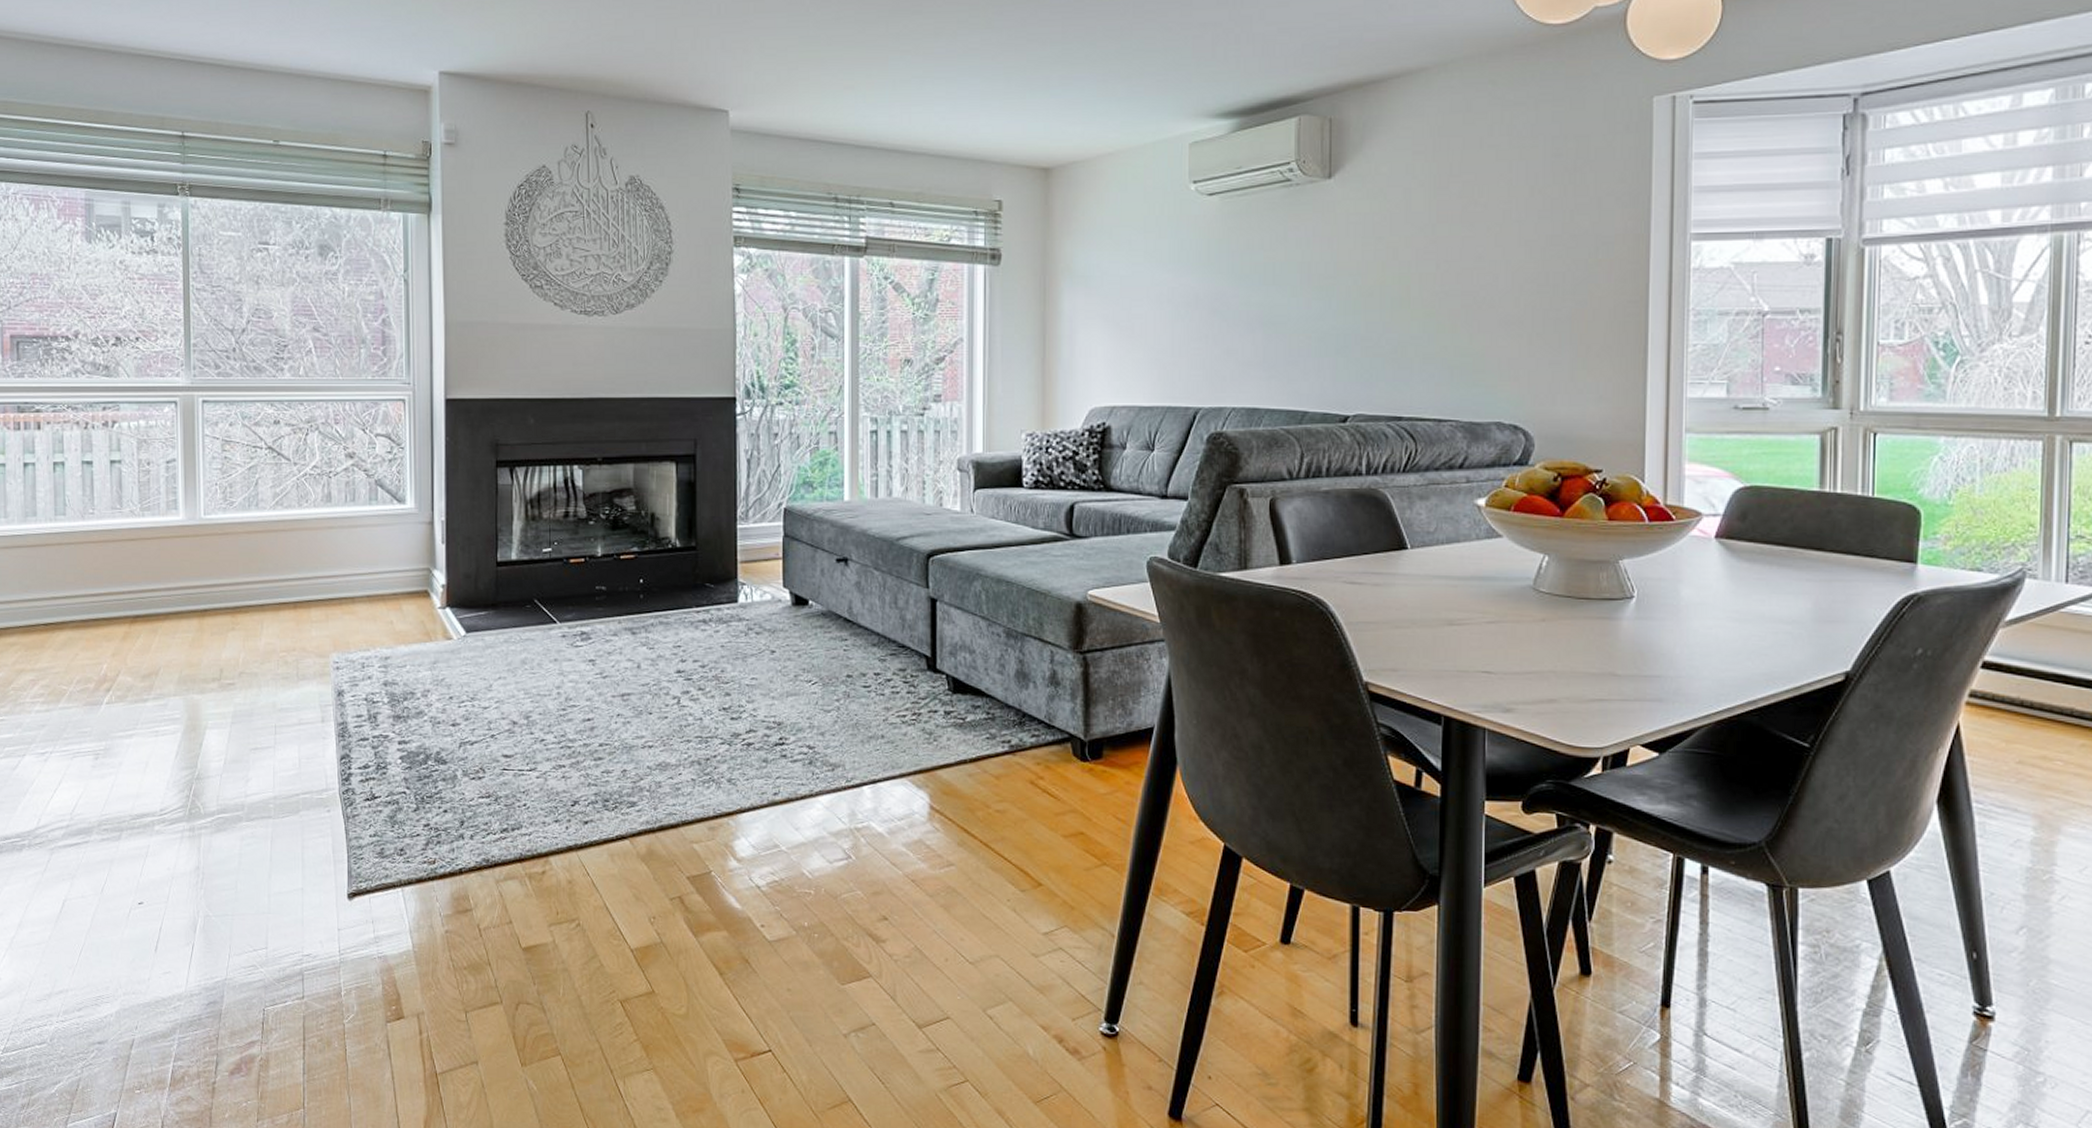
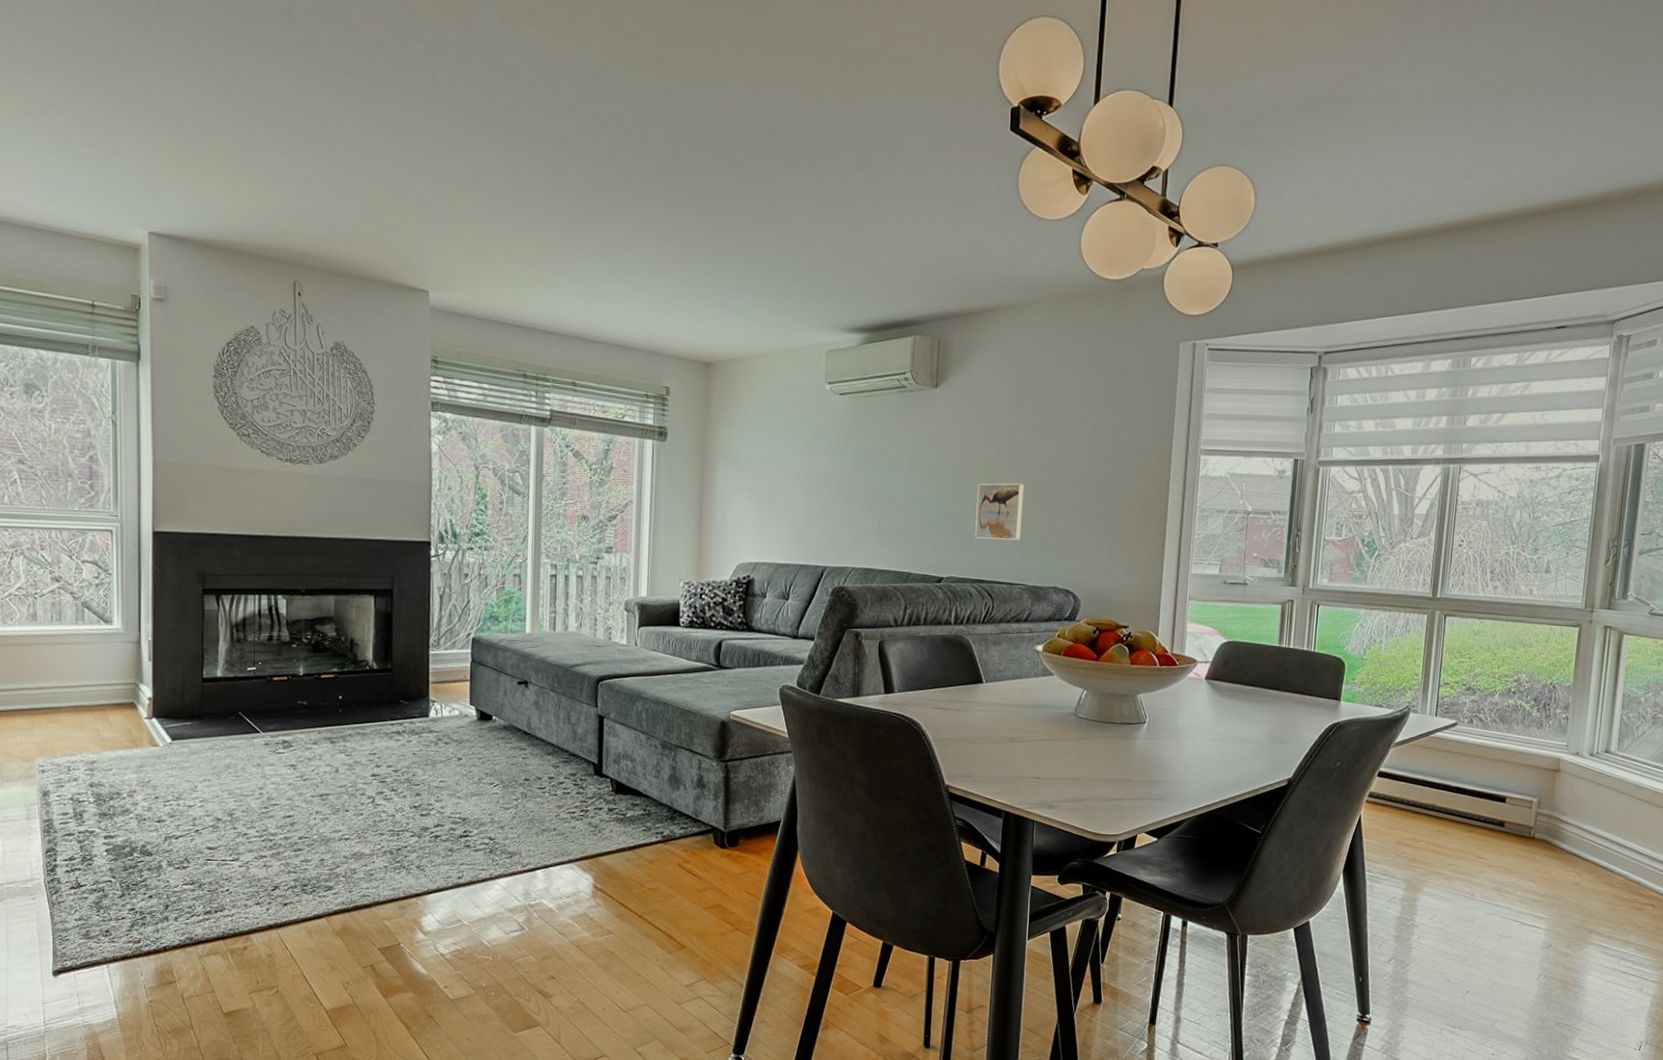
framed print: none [1388,291,1451,365] -> present [975,483,1025,541]

